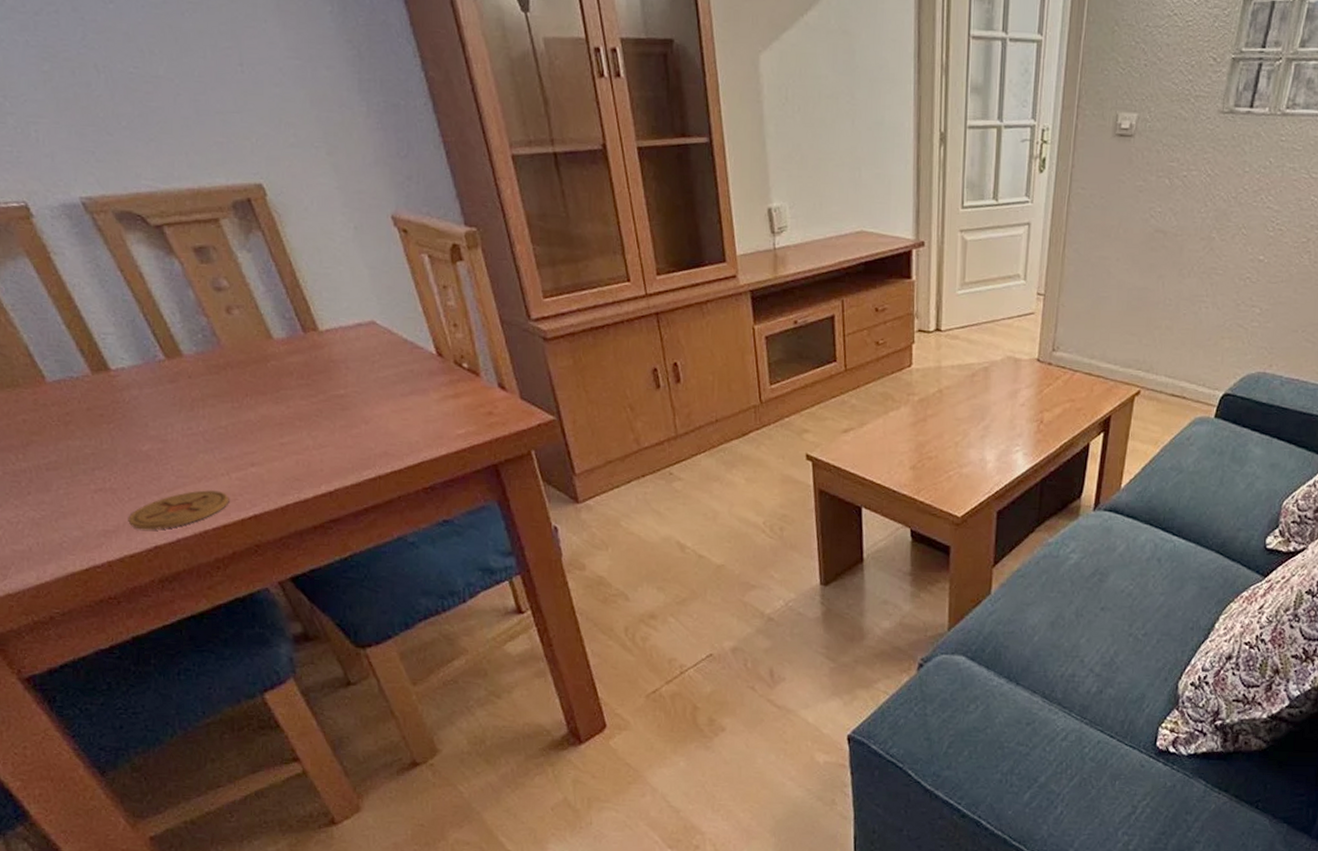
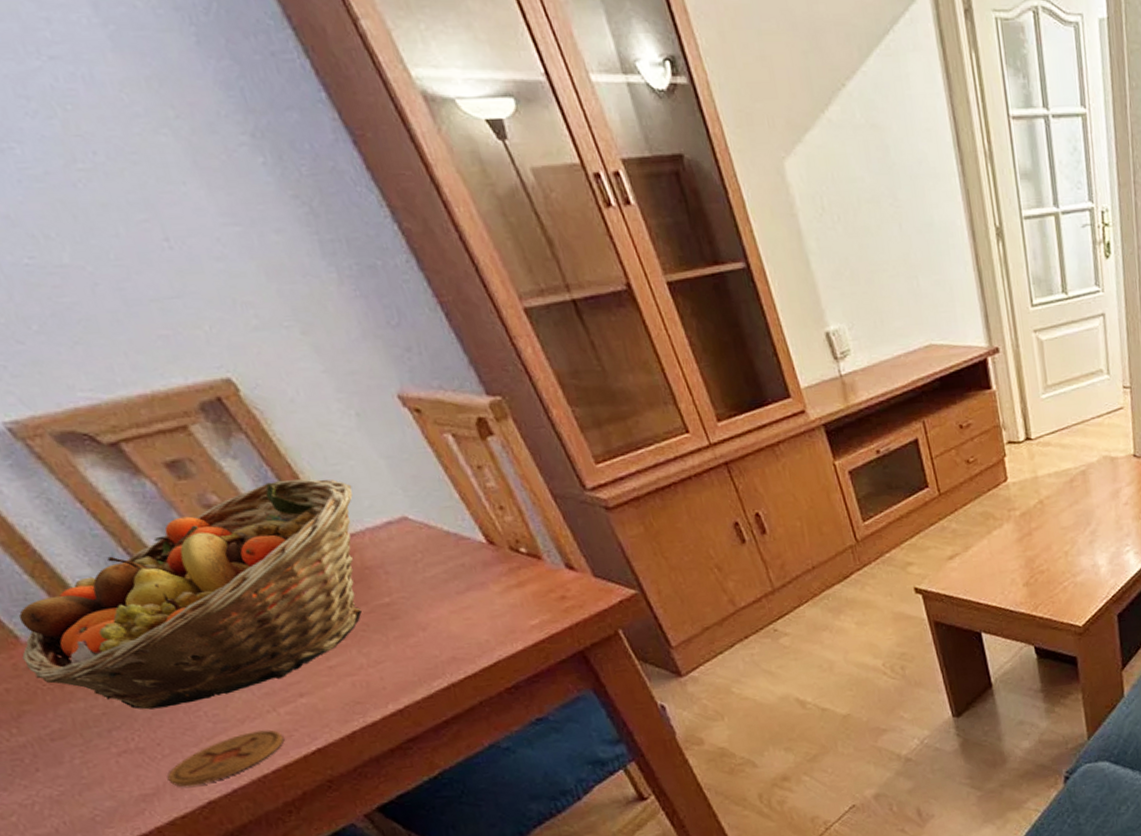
fruit basket: none [43,275,337,457] -> present [18,479,363,710]

